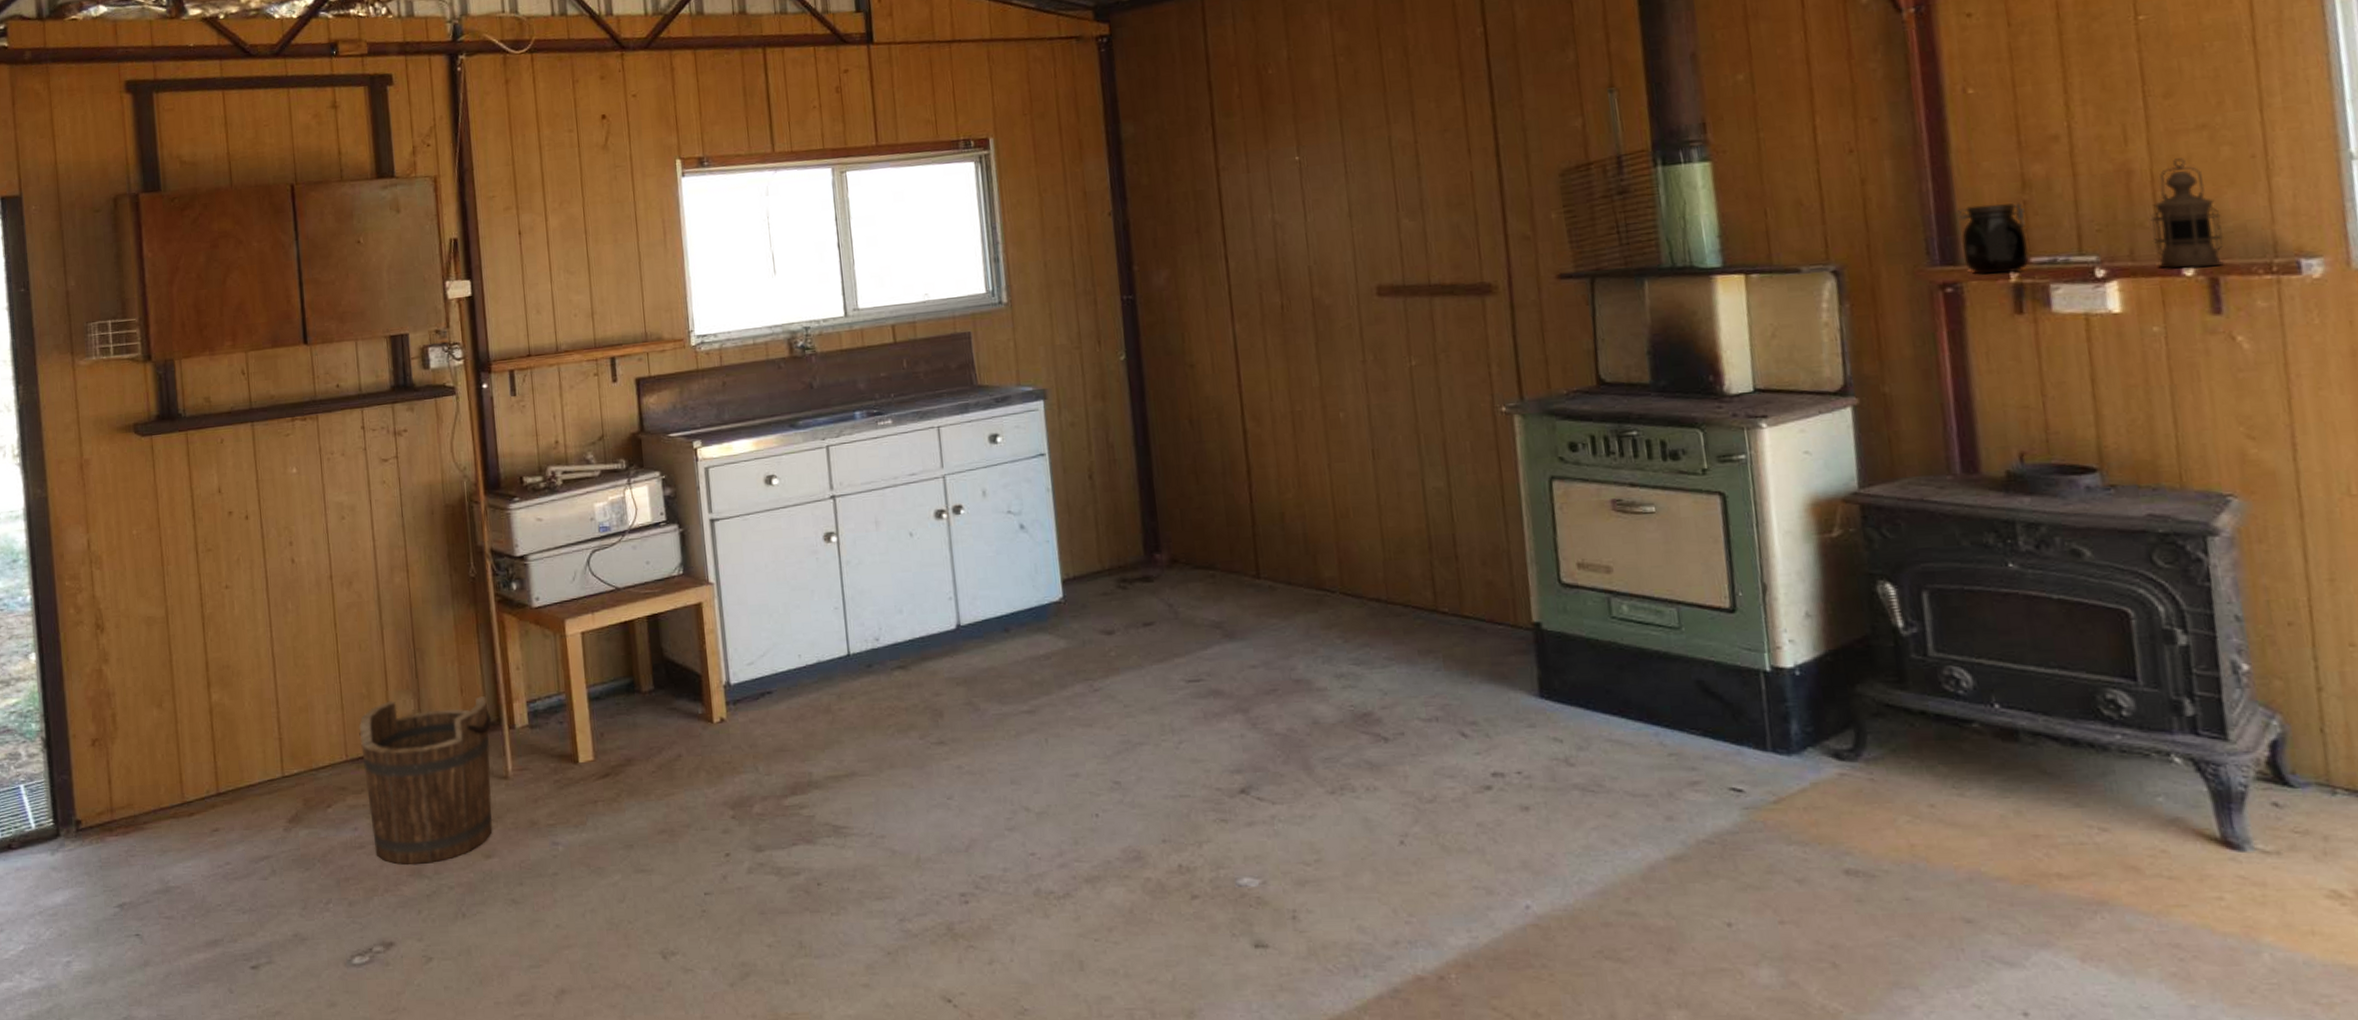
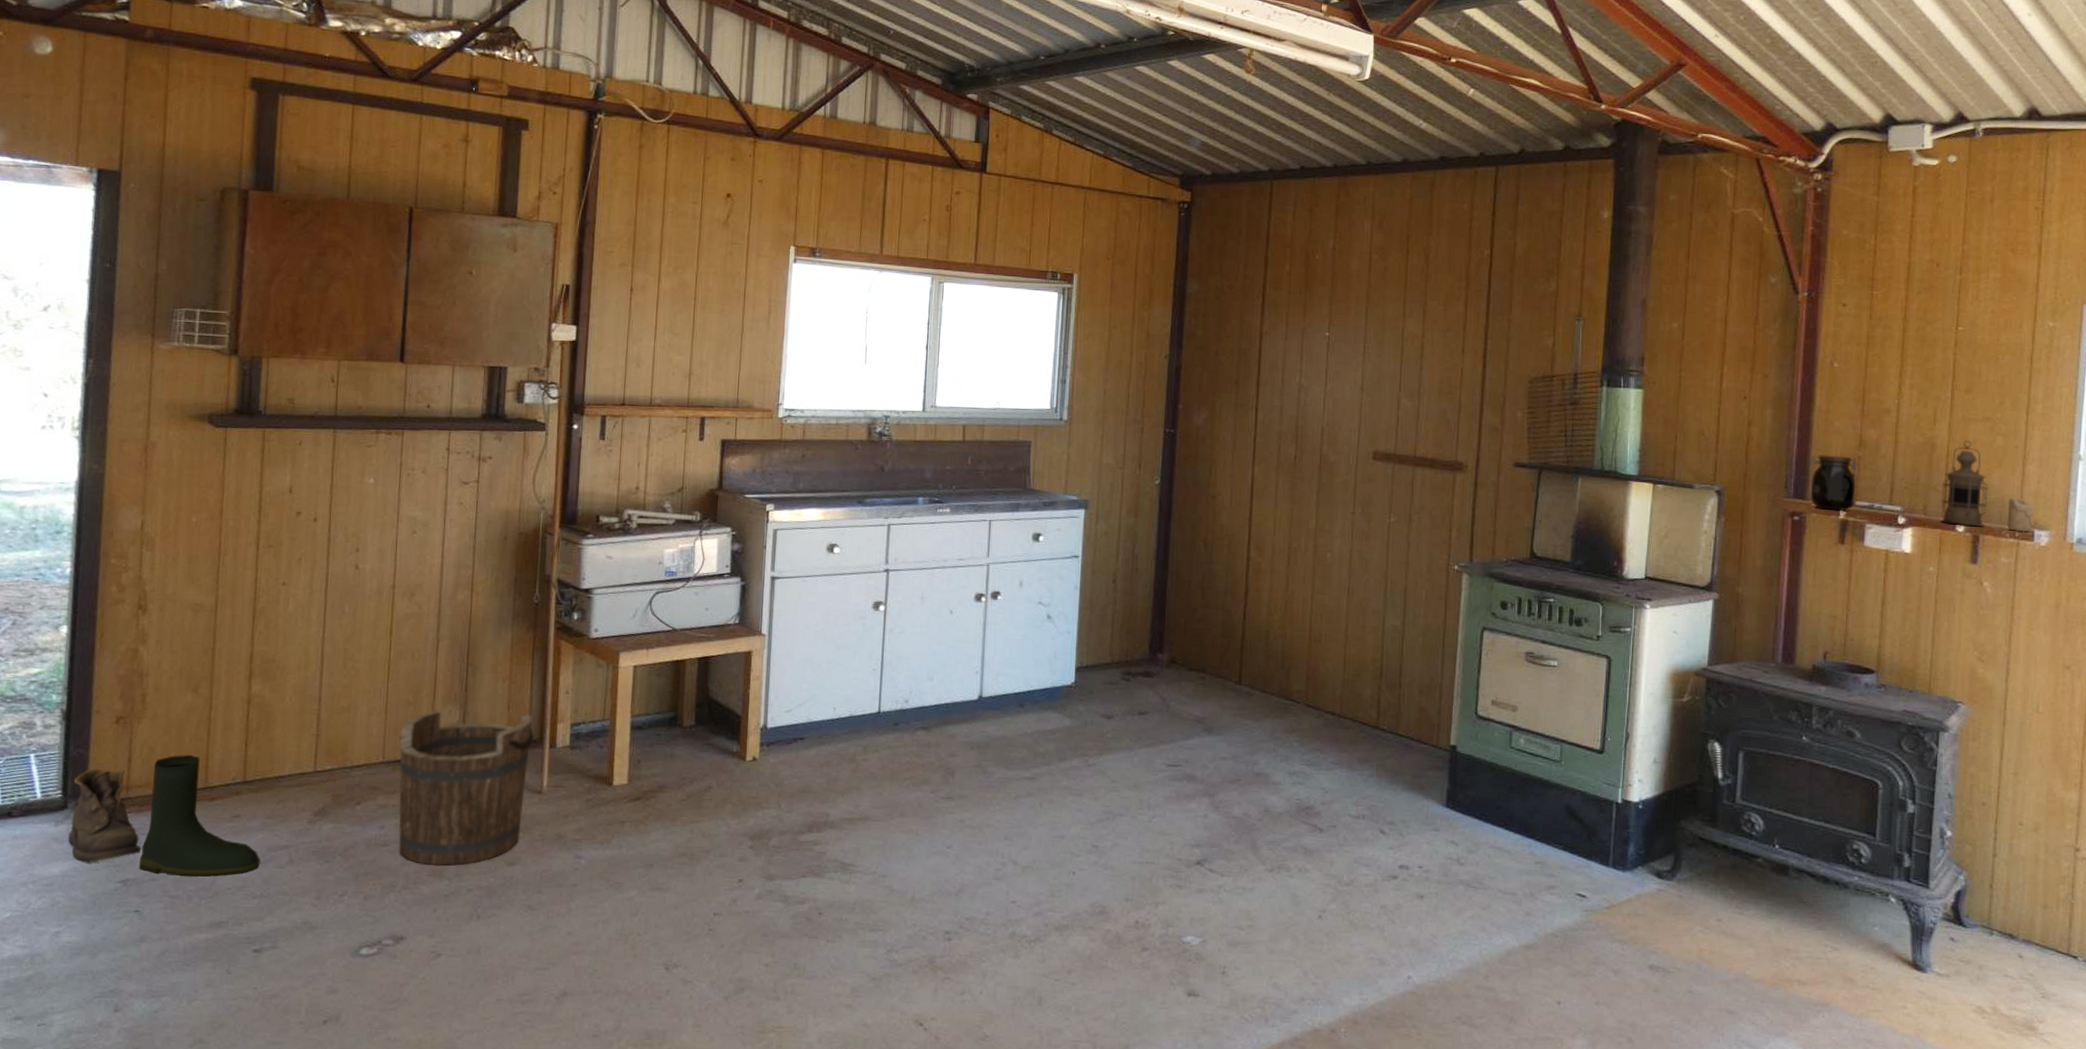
boot: none [62,792,132,890] -> present [68,768,141,863]
boot: none [133,771,245,896] -> present [139,755,260,877]
candle: none [2254,220,2298,265] -> present [2007,497,2035,532]

